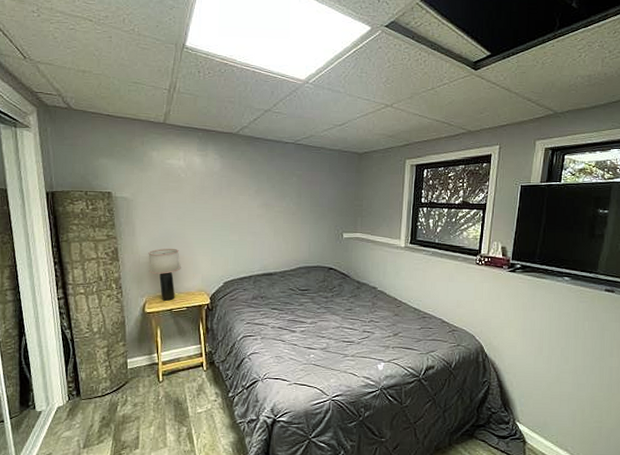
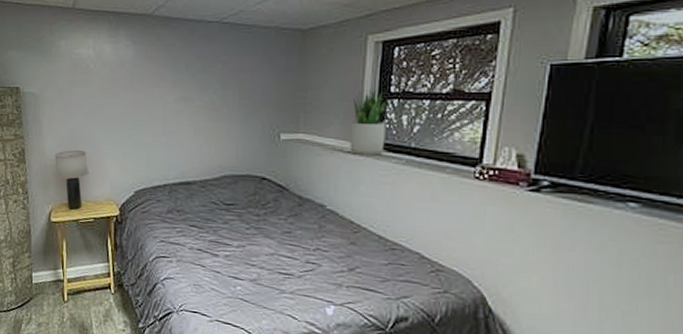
planter: none [394,201,419,250] -> present [349,91,387,157]

